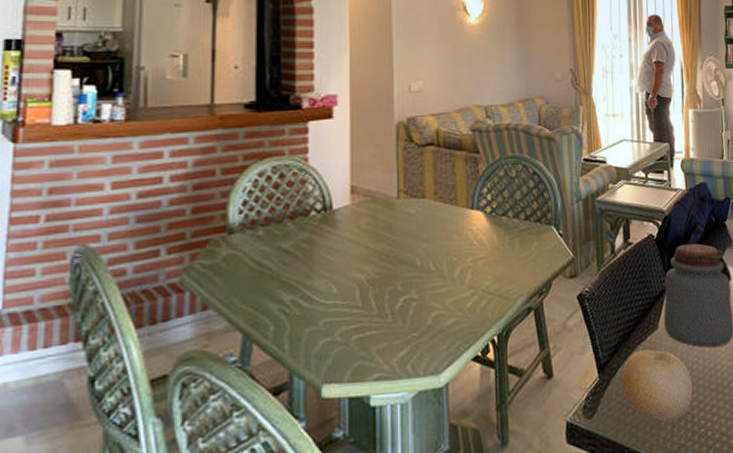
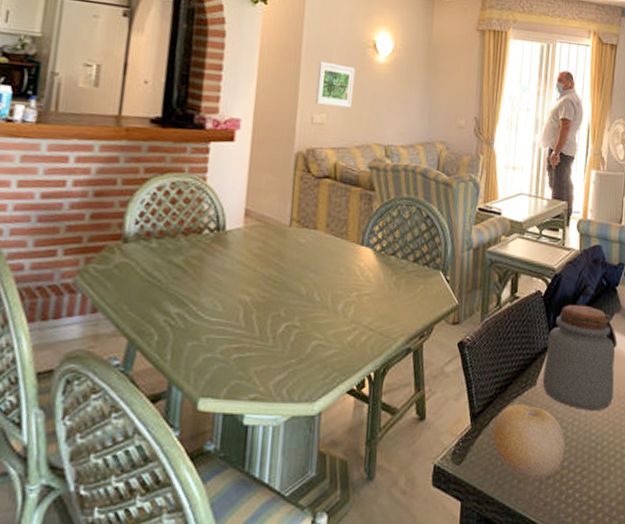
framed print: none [410,29,448,72] -> present [315,62,355,108]

